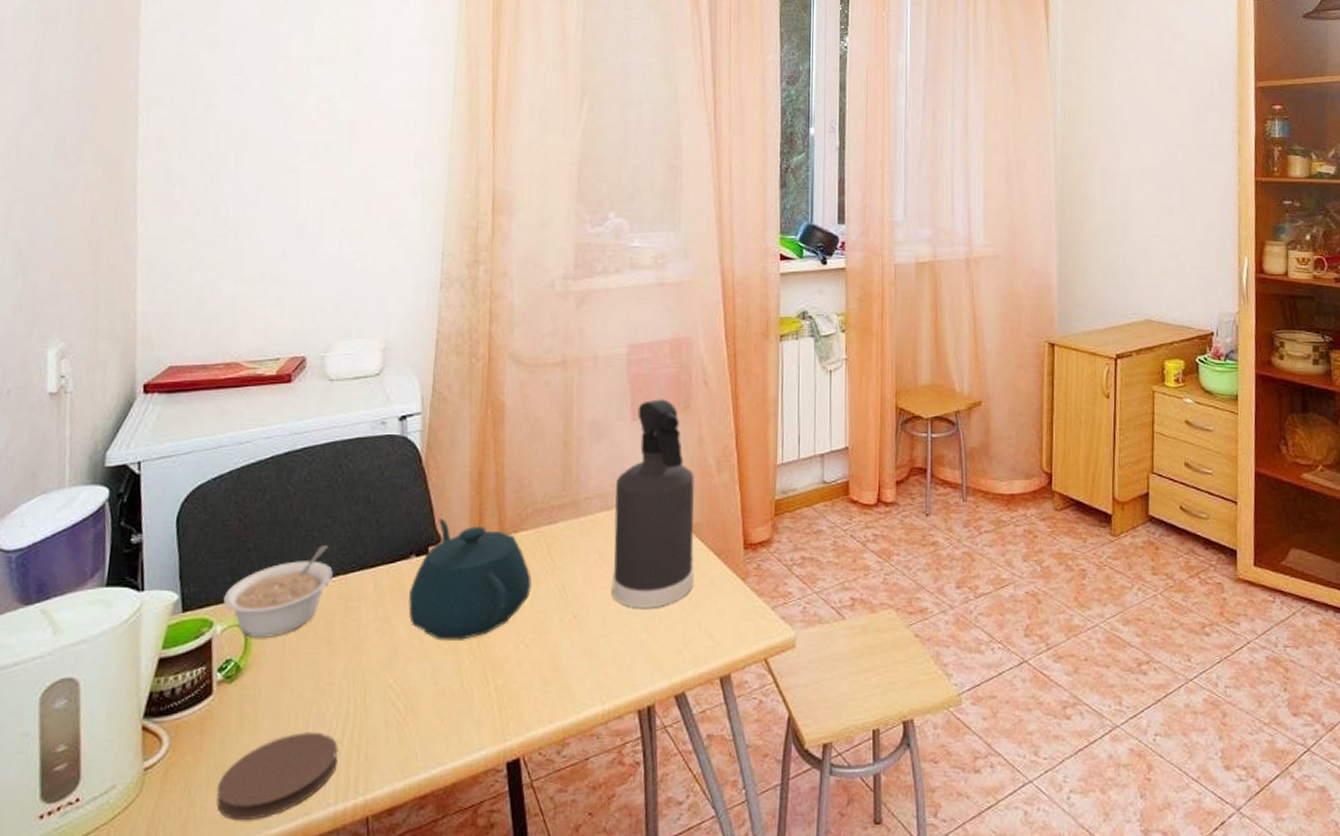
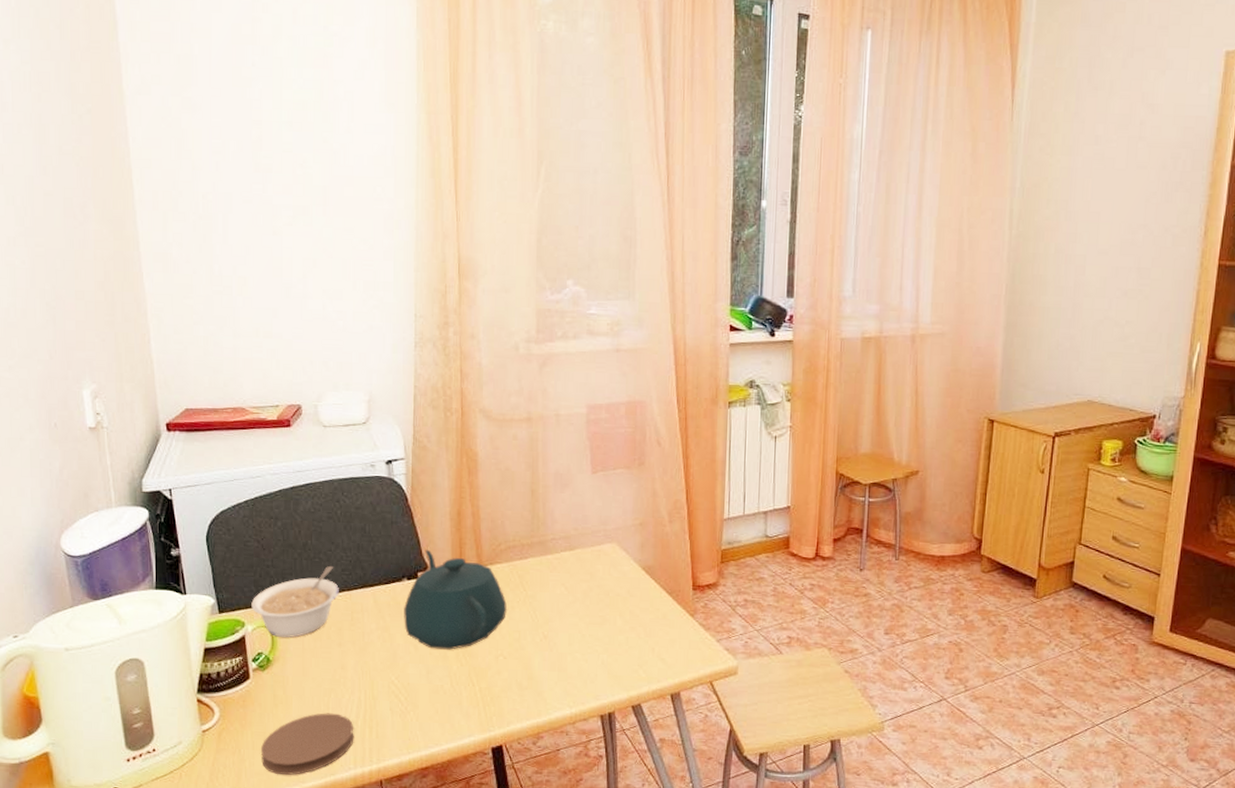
spray bottle: present [612,399,695,608] -> none [576,455,649,634]

